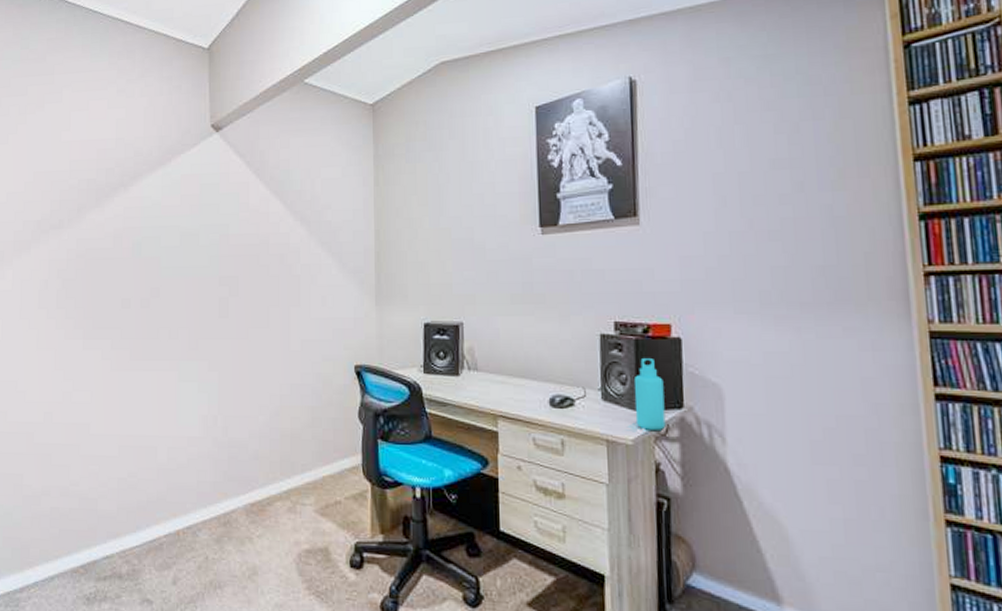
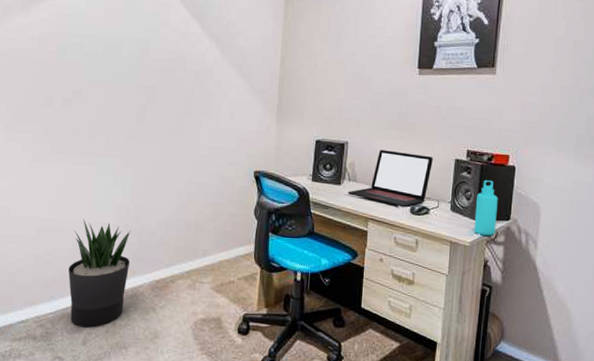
planter: none [154,433,221,563] -> present [68,219,131,328]
laptop: none [468,329,572,399] -> present [347,150,433,208]

